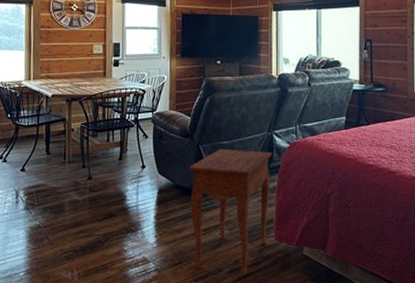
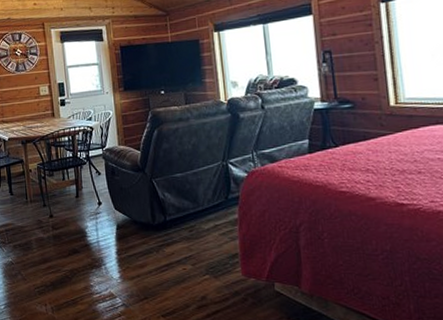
side table: present [188,149,273,275] -> none [144,181,234,312]

